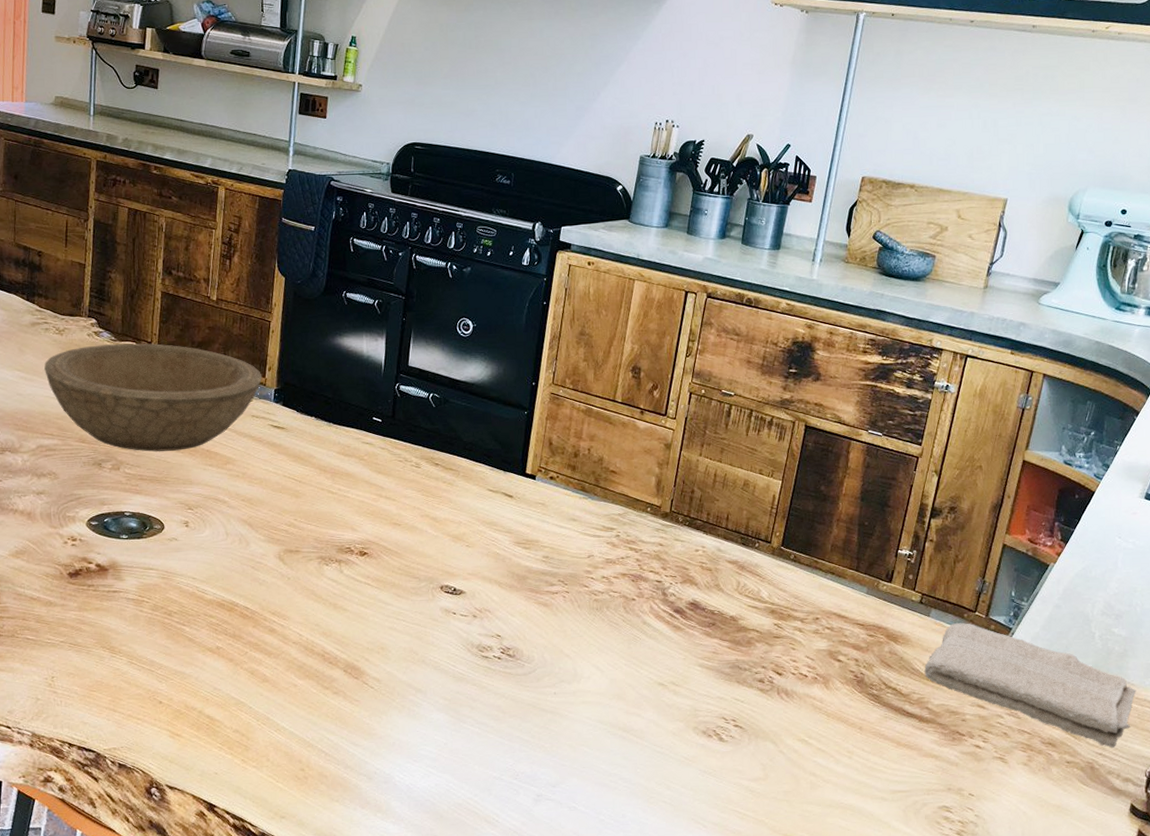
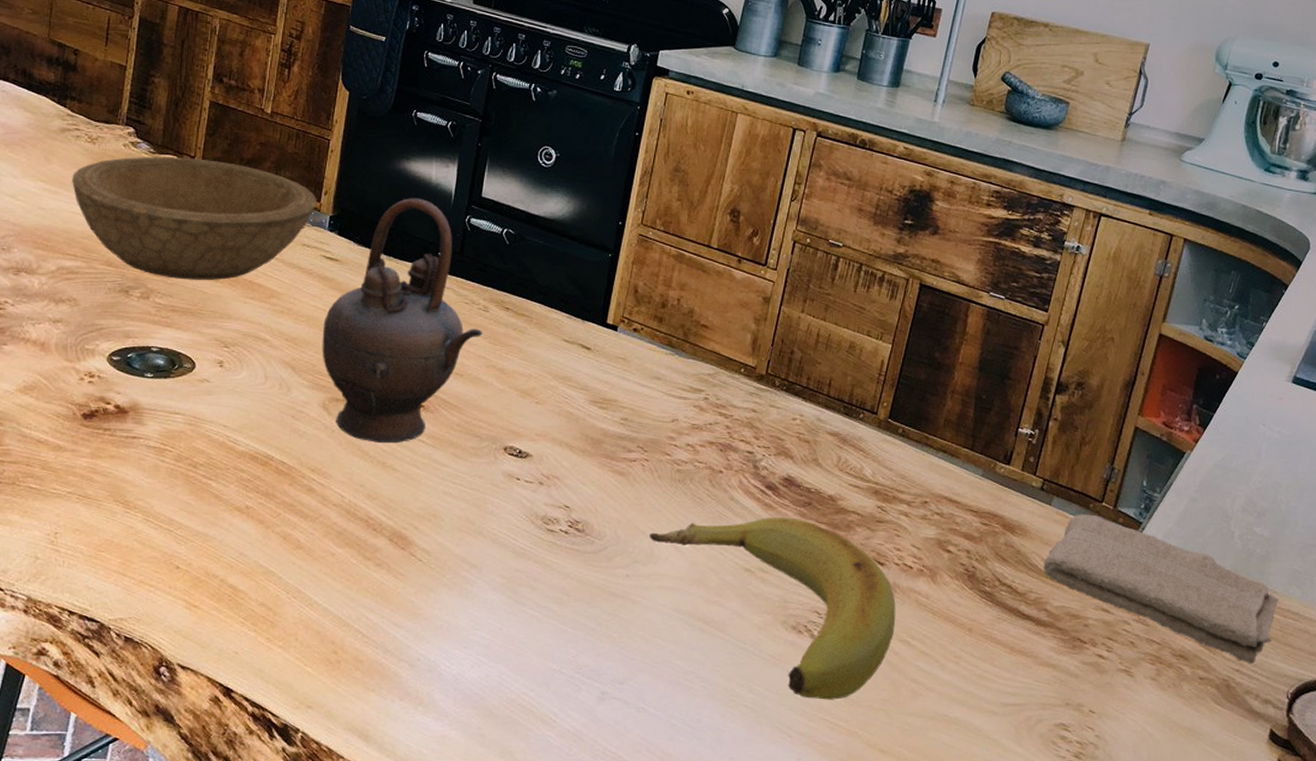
teapot: none [274,370,416,588] -> present [322,198,482,444]
banana: none [573,637,794,794] -> present [649,517,896,700]

